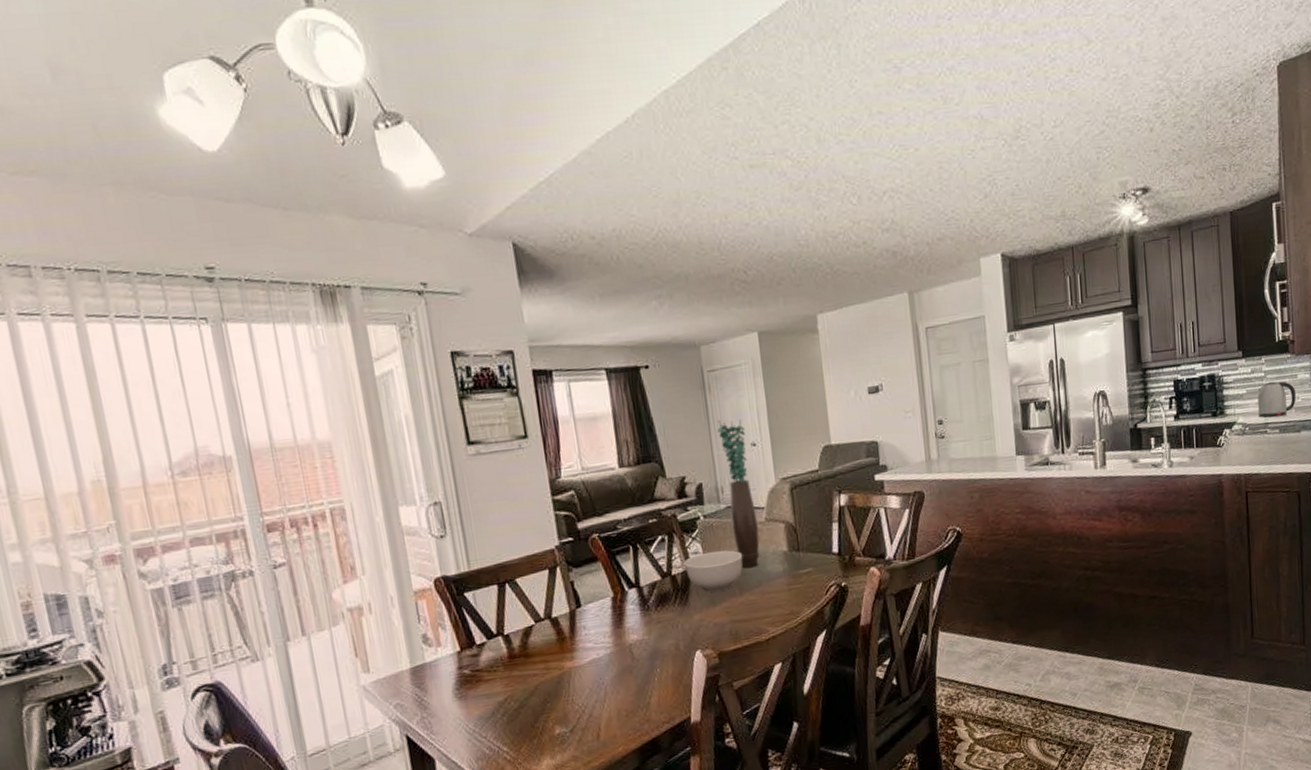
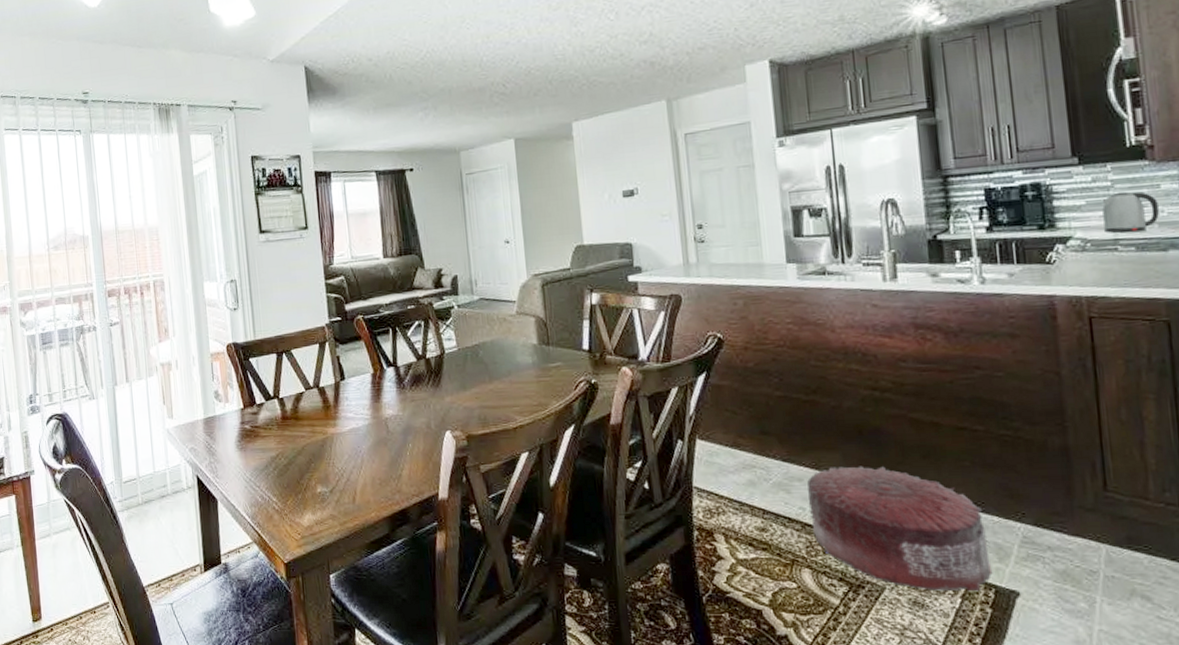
bowl: present [683,550,743,593] -> none [437,338,494,378]
vase: present [717,419,760,569] -> none [473,218,510,358]
pouf: none [1032,638,1173,742] -> present [807,466,993,591]

